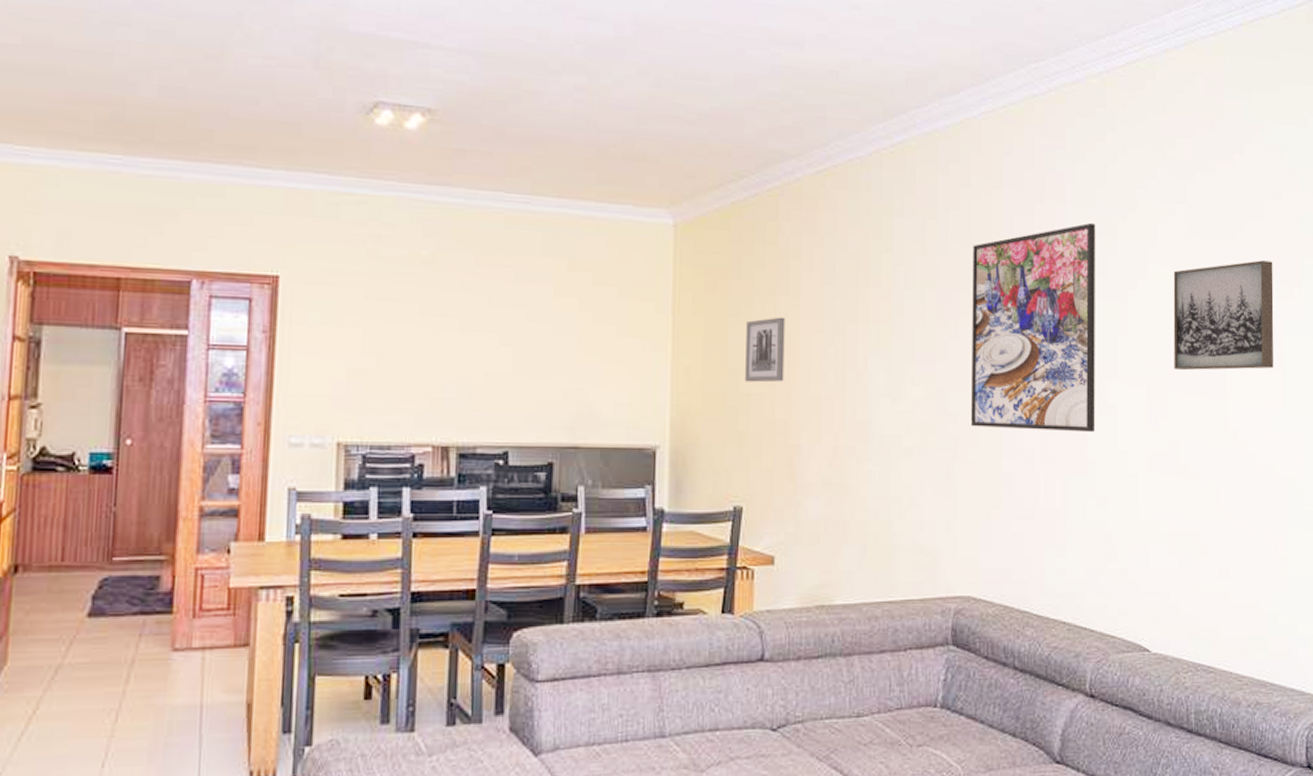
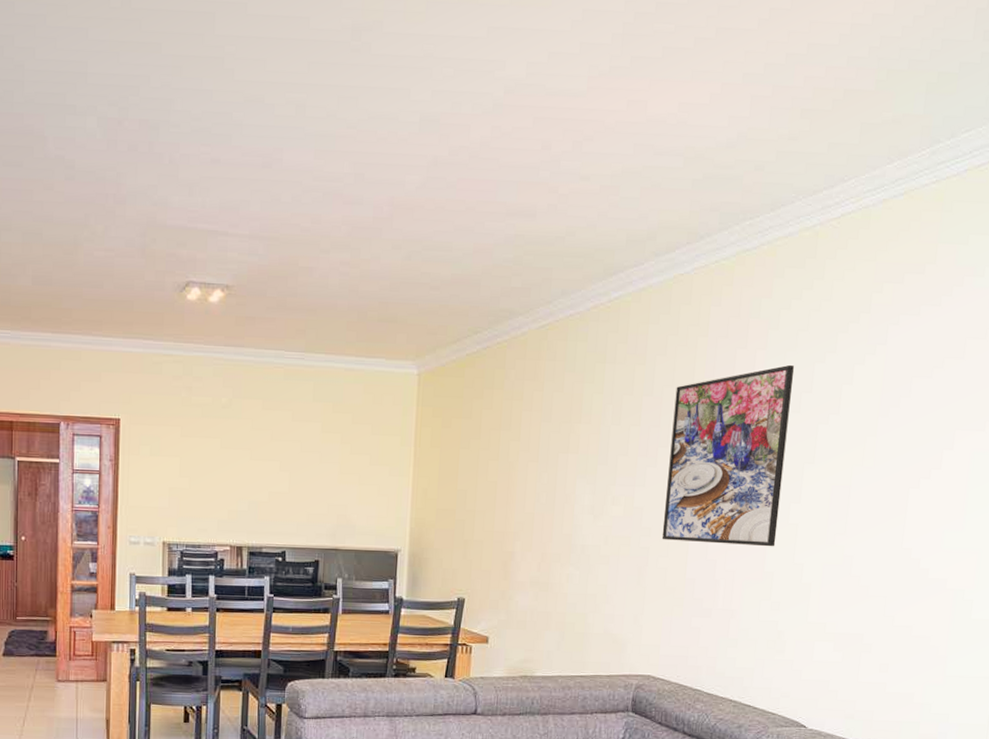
wall art: present [745,317,785,383] -> none [471,448,507,502]
wall art: present [1173,260,1274,371] -> none [857,396,970,495]

